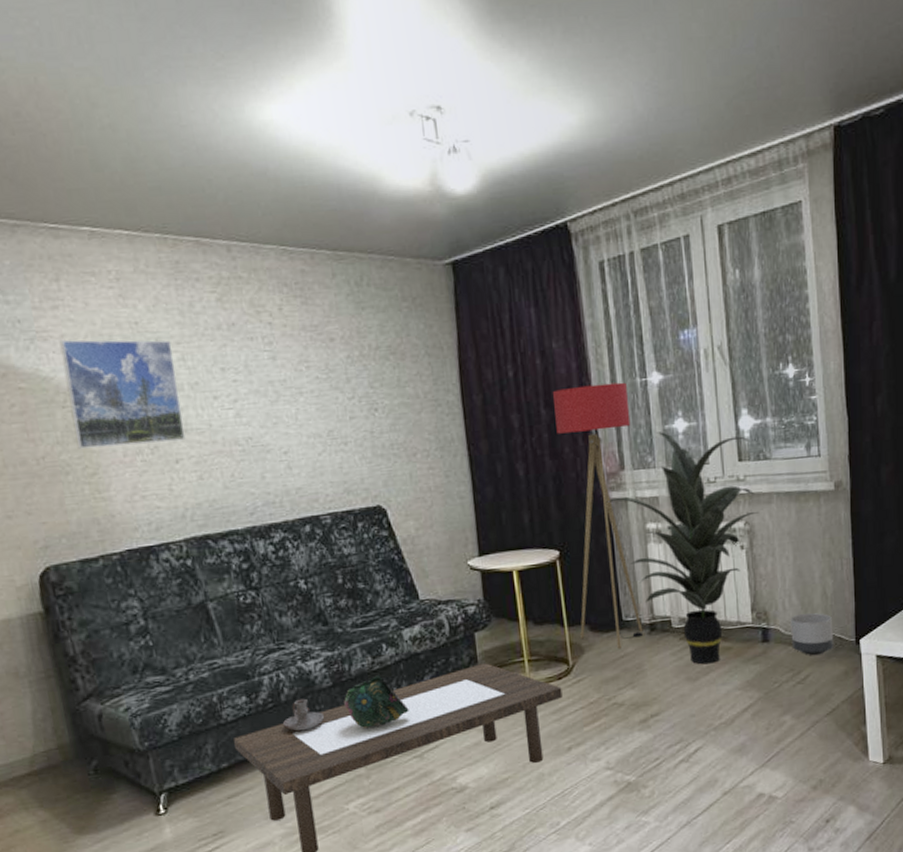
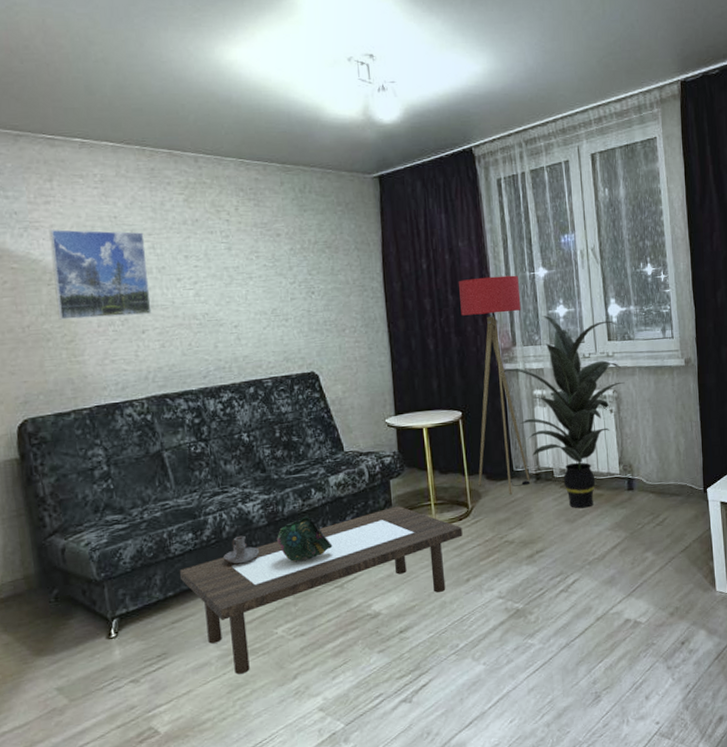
planter: present [790,612,834,656] -> none [651,466,686,502]

